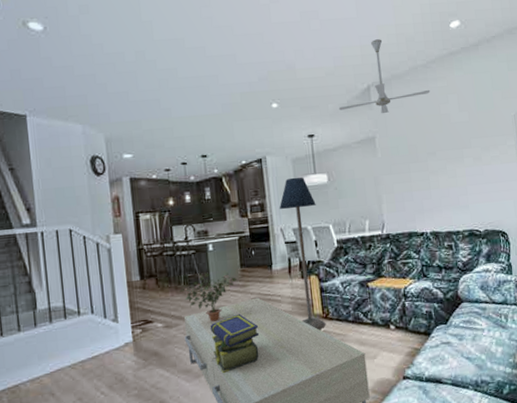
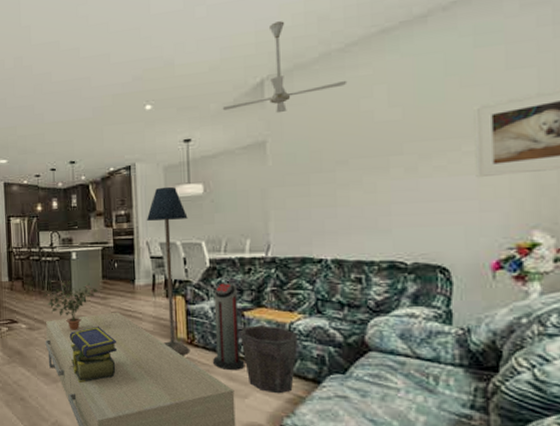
air purifier: none [342,259,373,337] -> present [212,283,245,371]
waste bin: none [366,292,411,350] -> present [240,325,298,394]

